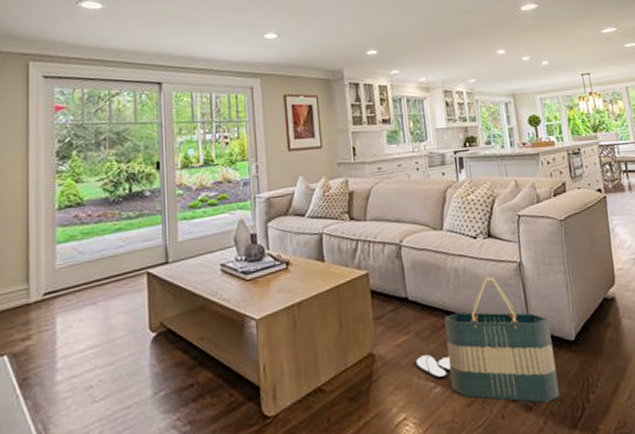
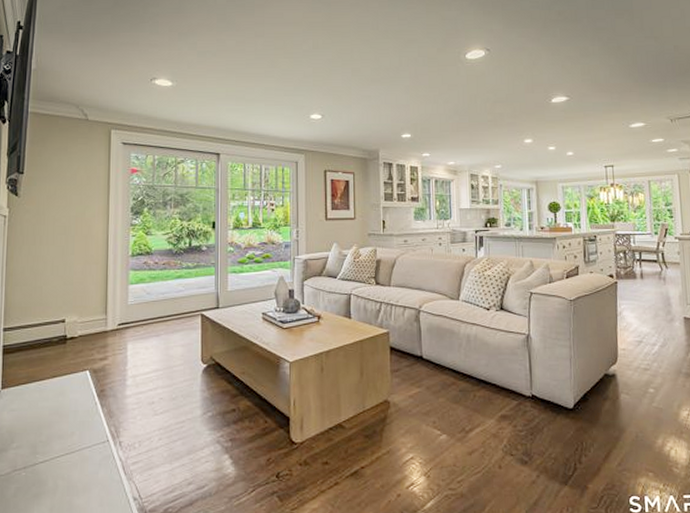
slippers: present [414,354,451,380] -> none [424,407,456,429]
tote bag: present [444,276,561,403] -> none [453,344,555,459]

